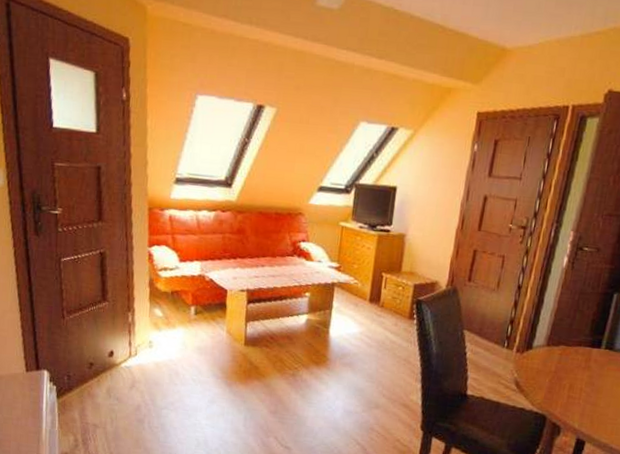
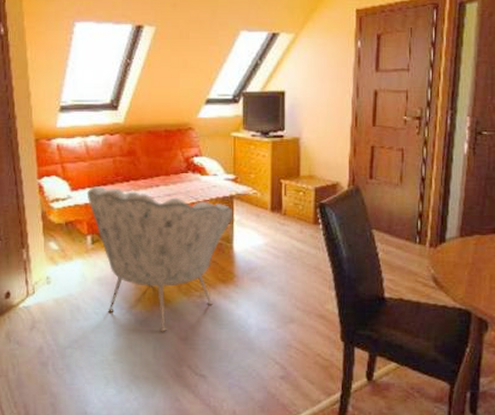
armchair: none [194,260,333,404] -> present [86,186,233,332]

